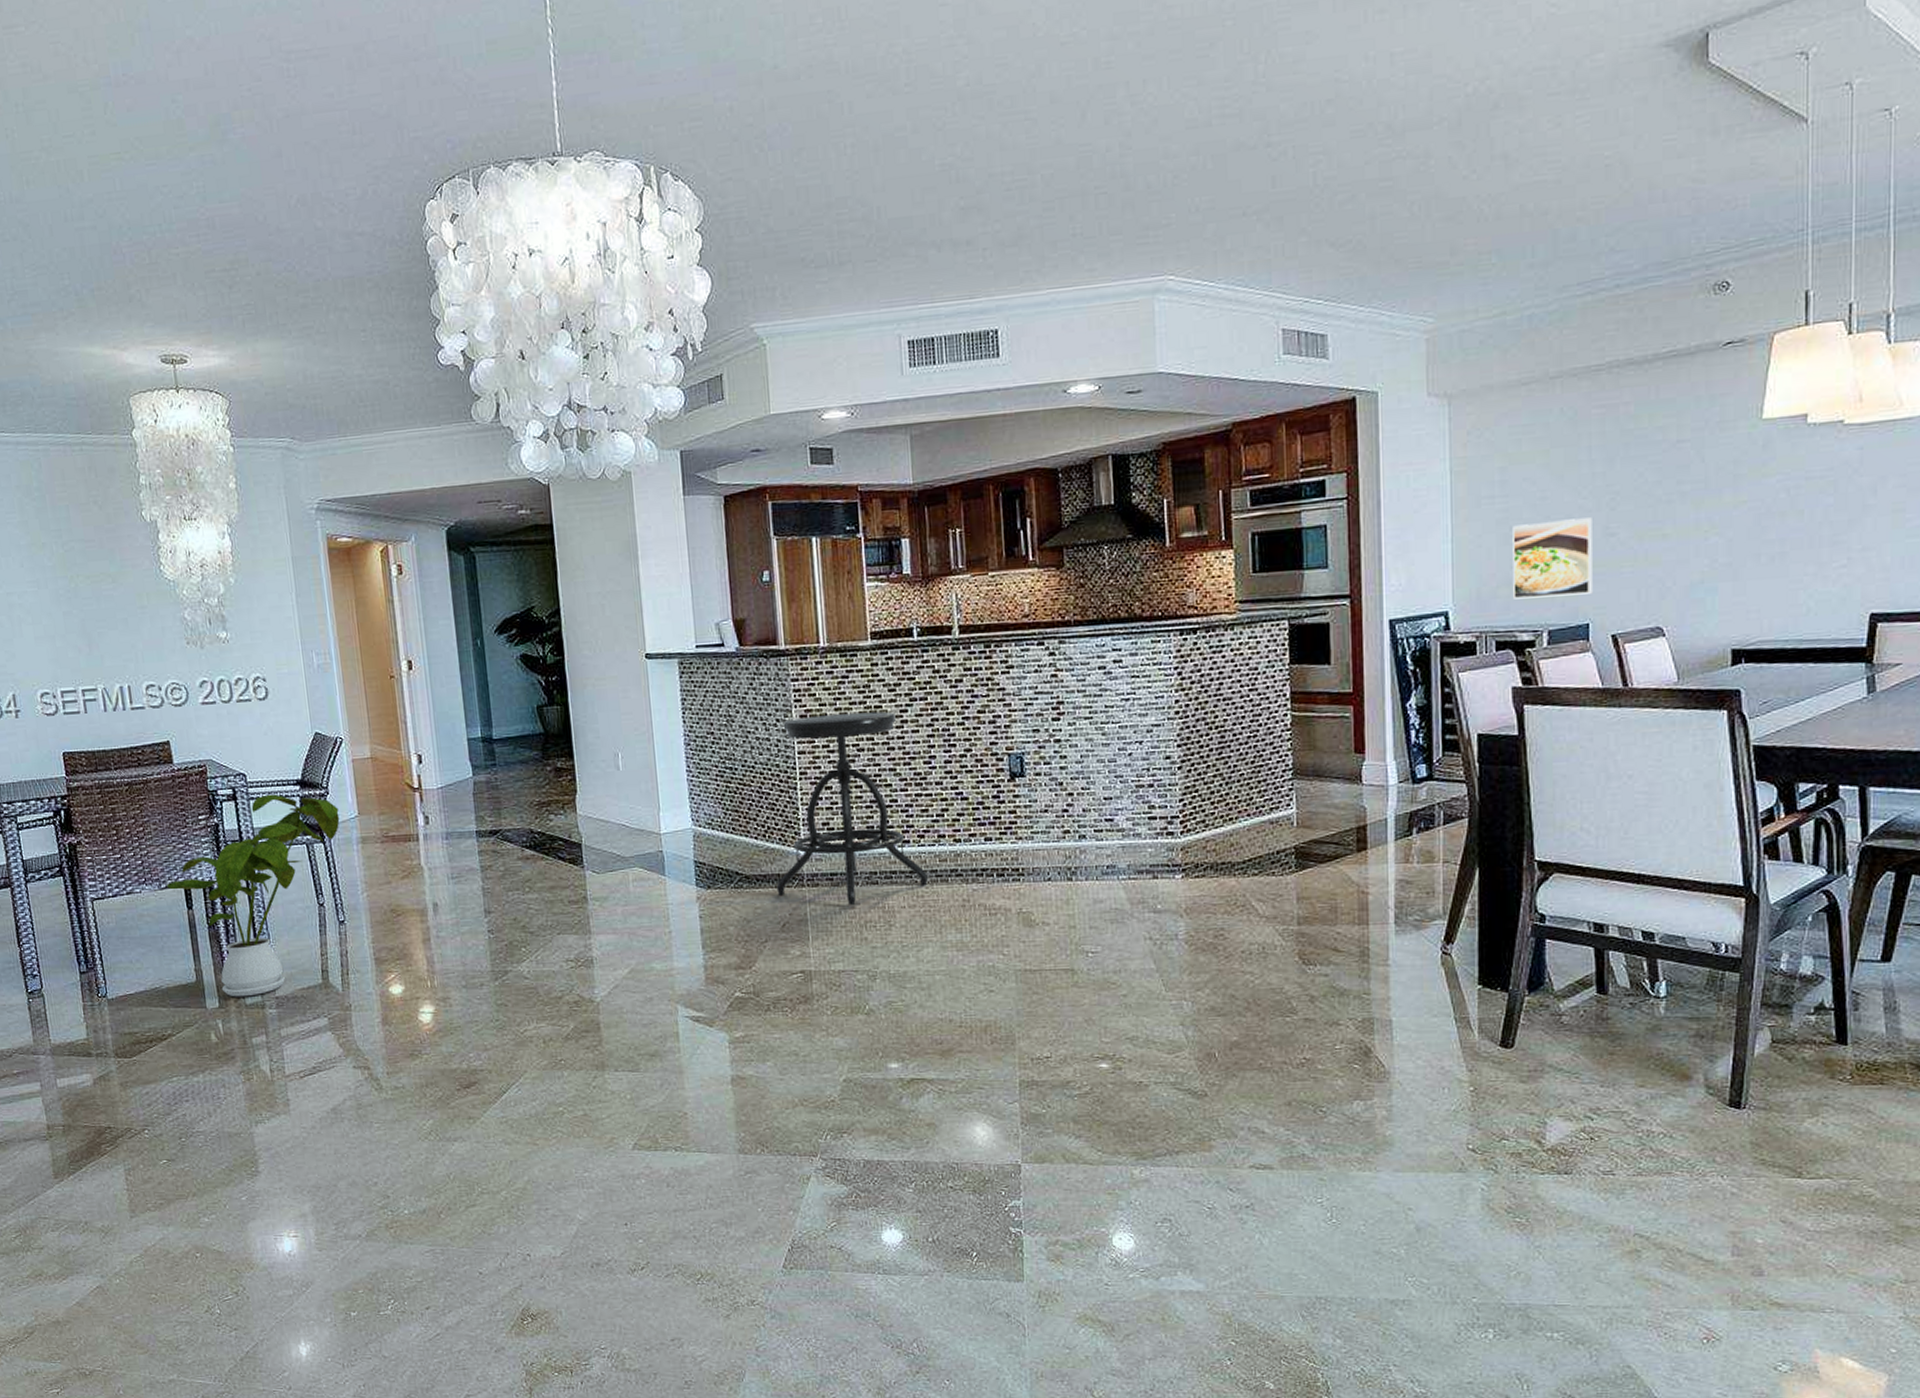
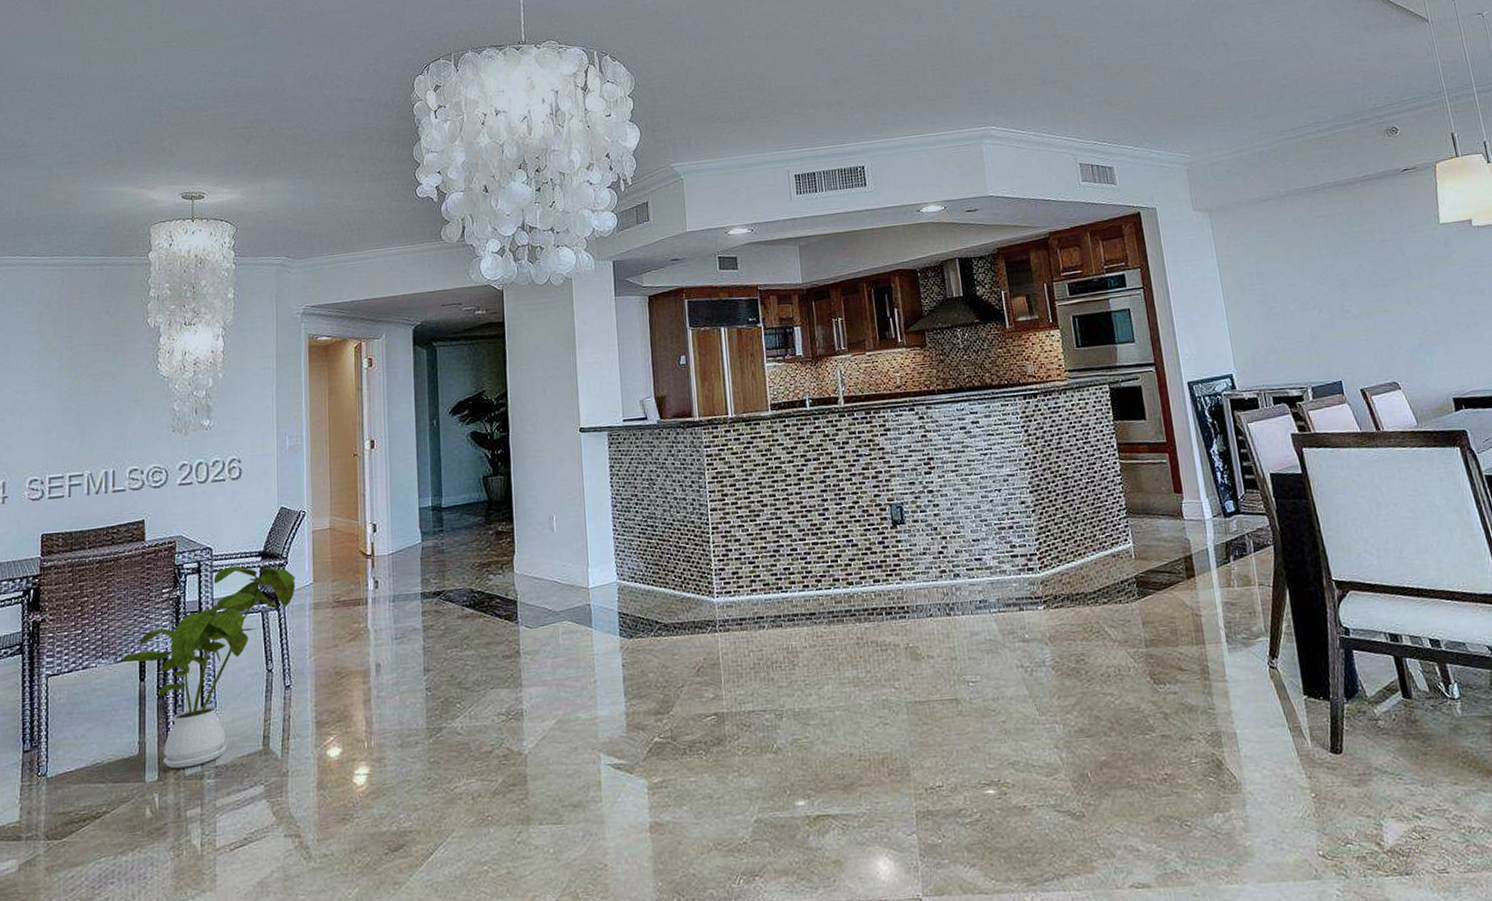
stool: present [776,711,928,905] -> none [692,471,826,648]
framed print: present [1513,517,1592,599] -> none [1271,299,1340,363]

